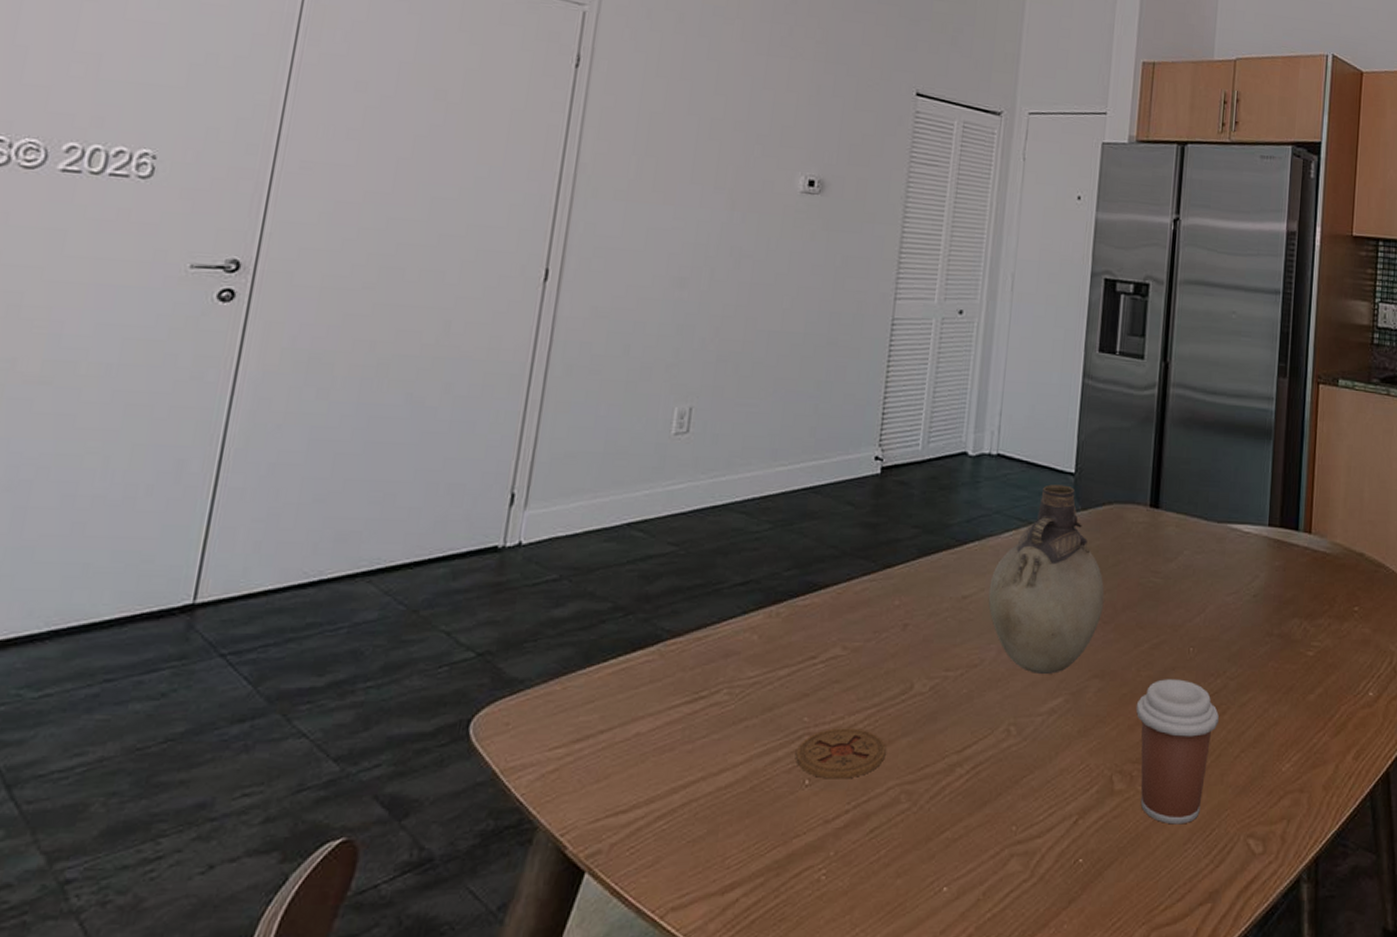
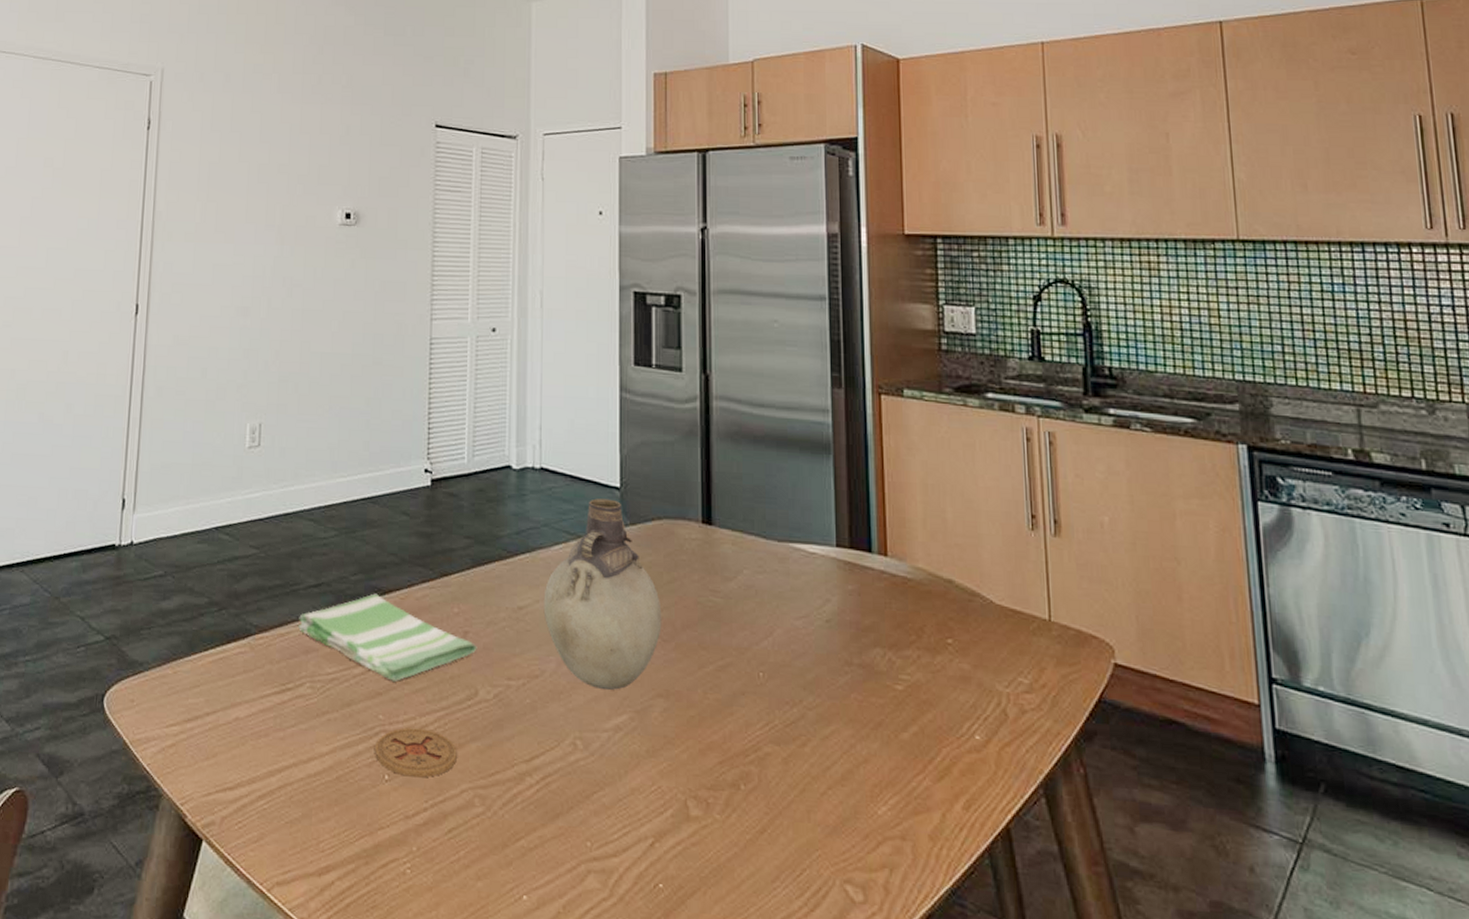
dish towel: none [717,589,917,680] -> present [297,593,477,681]
coffee cup: present [1135,679,1219,825] -> none [706,703,799,860]

